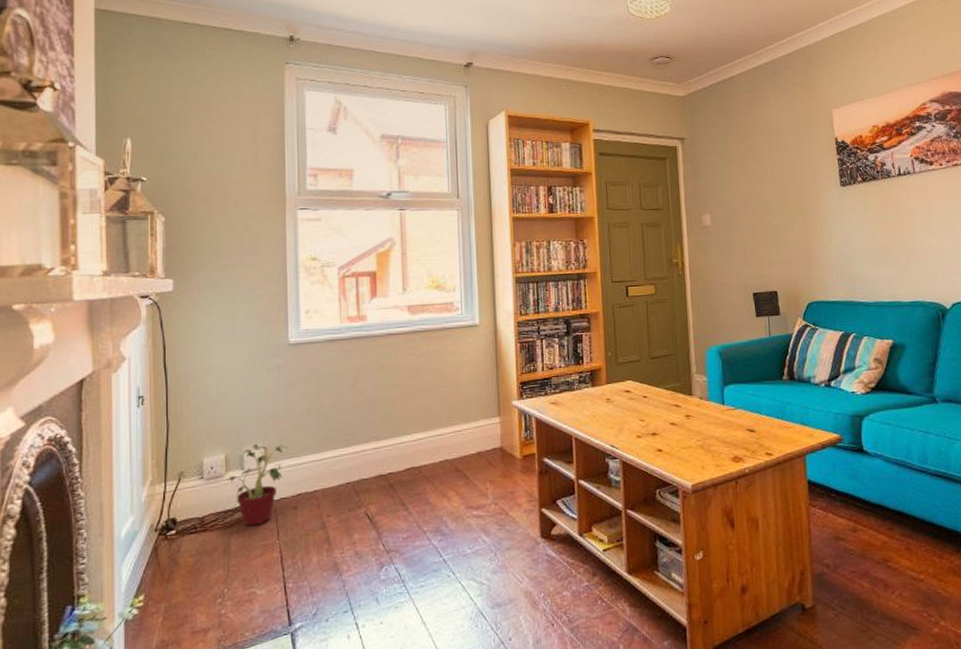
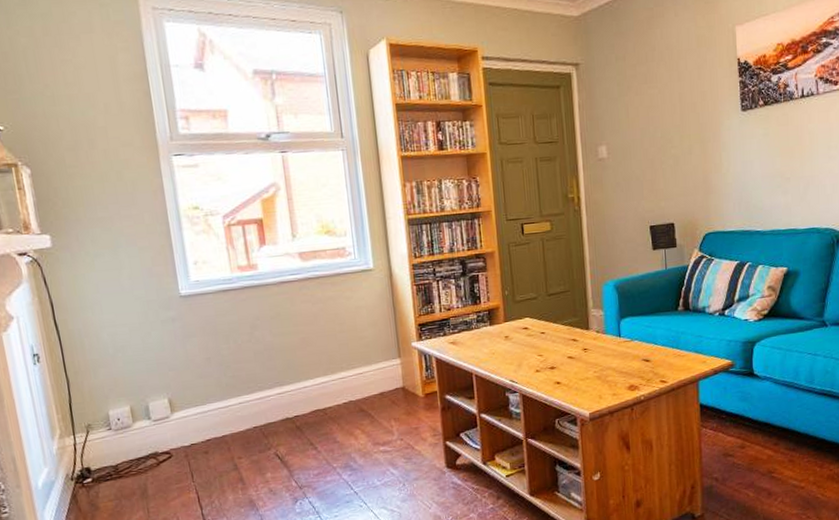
potted plant: present [228,444,288,526] -> none [136,393,192,471]

